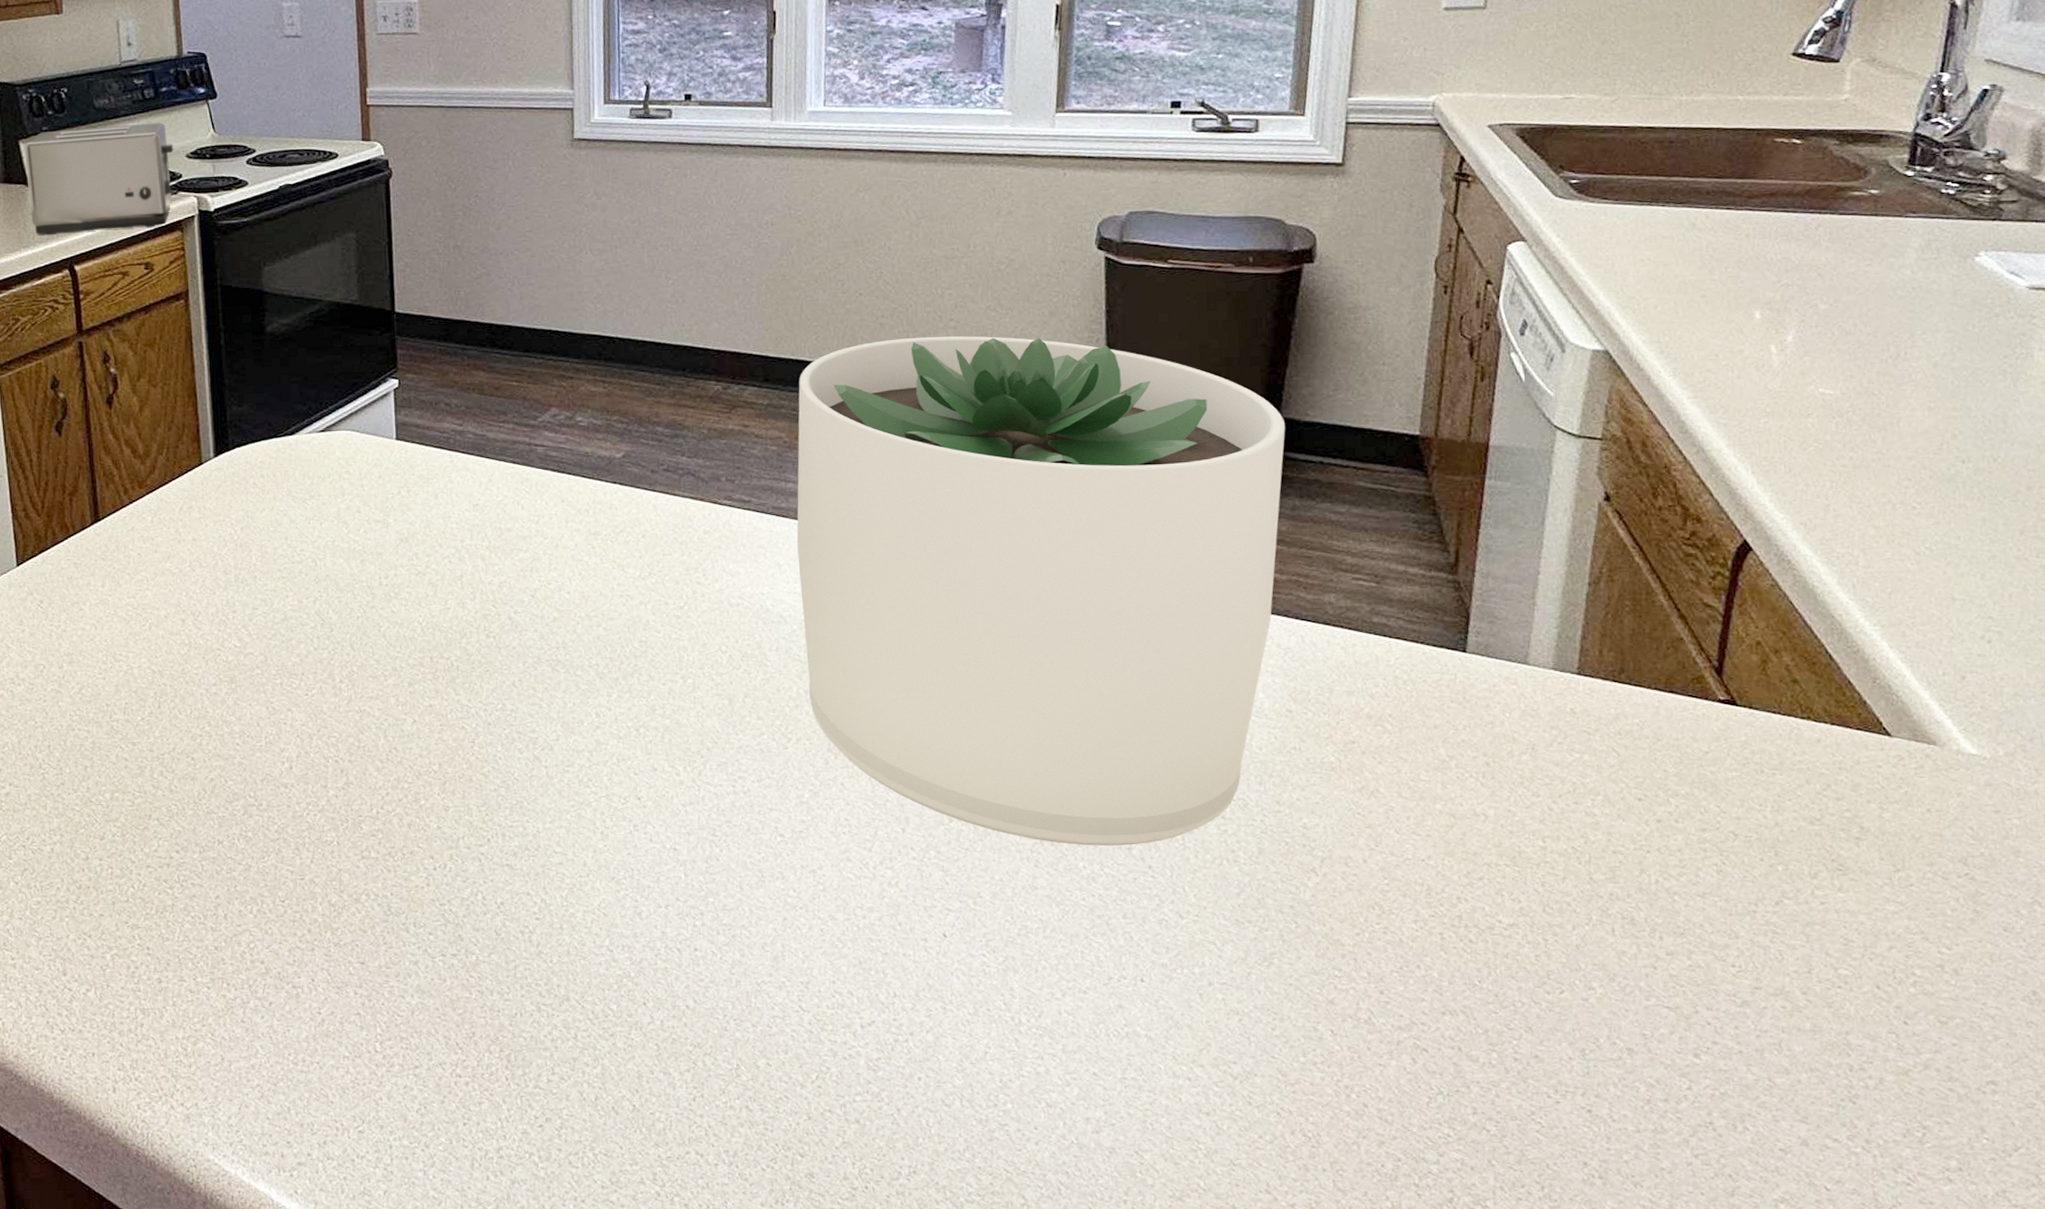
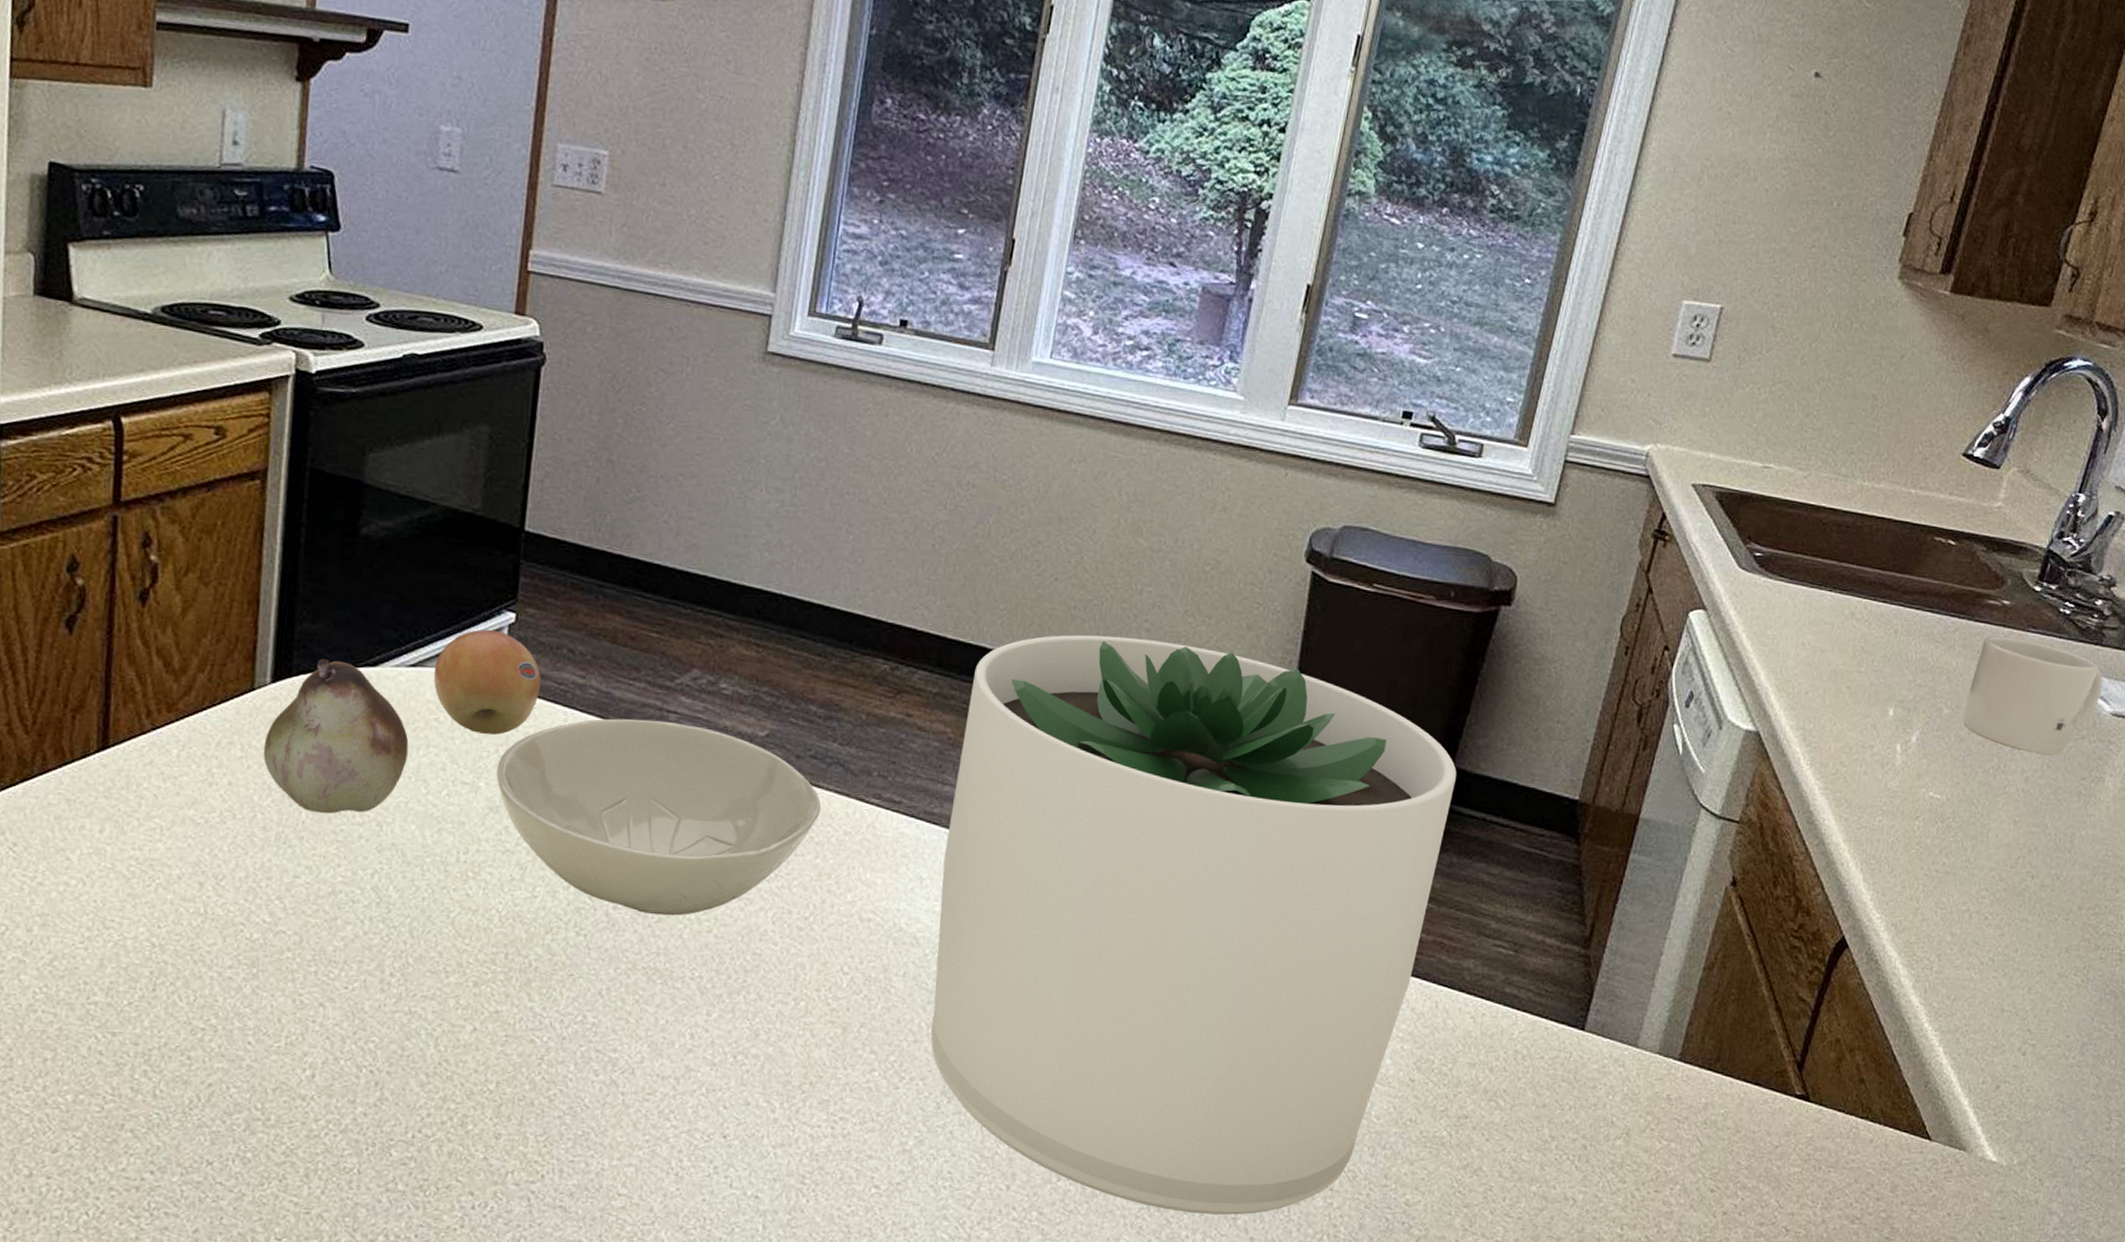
toaster: present [24,122,174,235] -> none [71,237,275,381]
fruit: none [215,434,329,557] -> present [263,659,409,814]
fruit: none [339,395,427,480] -> present [433,629,541,735]
soup bowl: none [401,453,680,615] -> present [496,718,821,916]
mug: none [1844,225,2011,337] -> present [1963,636,2103,755]

